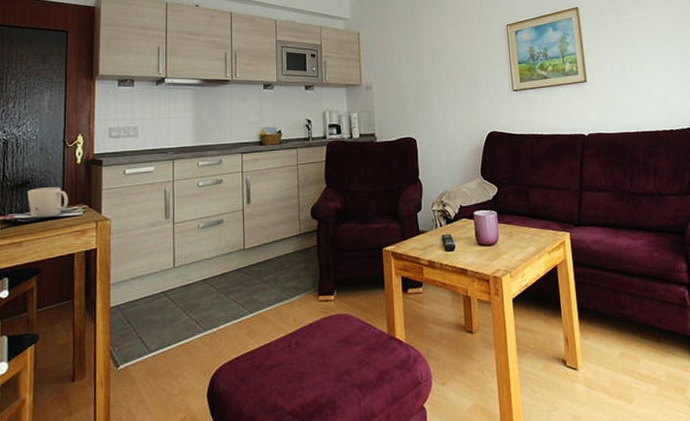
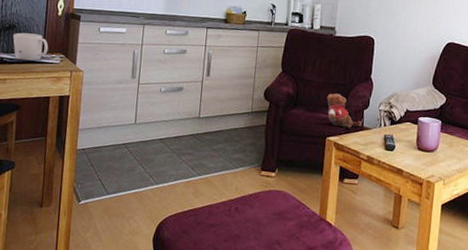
teddy bear: none [377,200,418,235] -> present [327,93,363,128]

